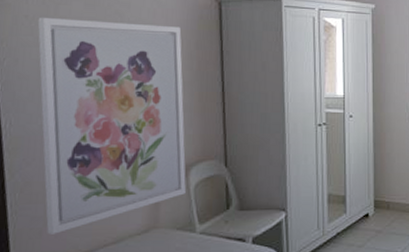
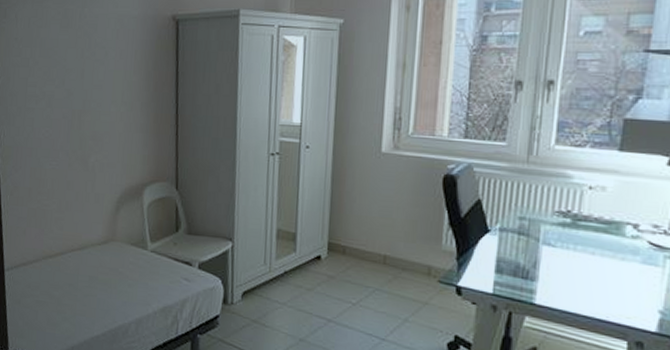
wall art: present [37,17,186,235] -> none [24,39,141,235]

